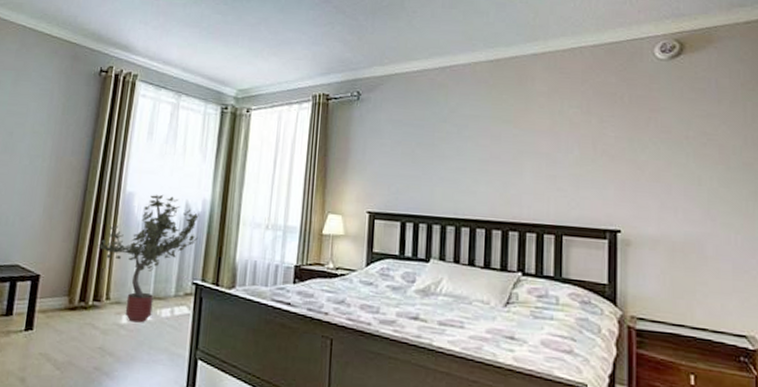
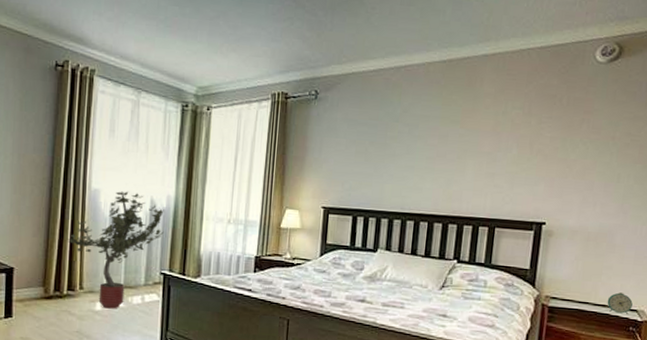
alarm clock: none [707,314,739,342] -> present [607,292,633,315]

